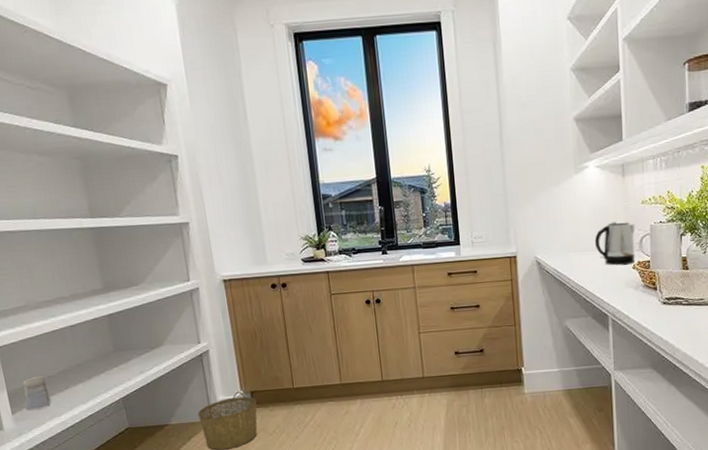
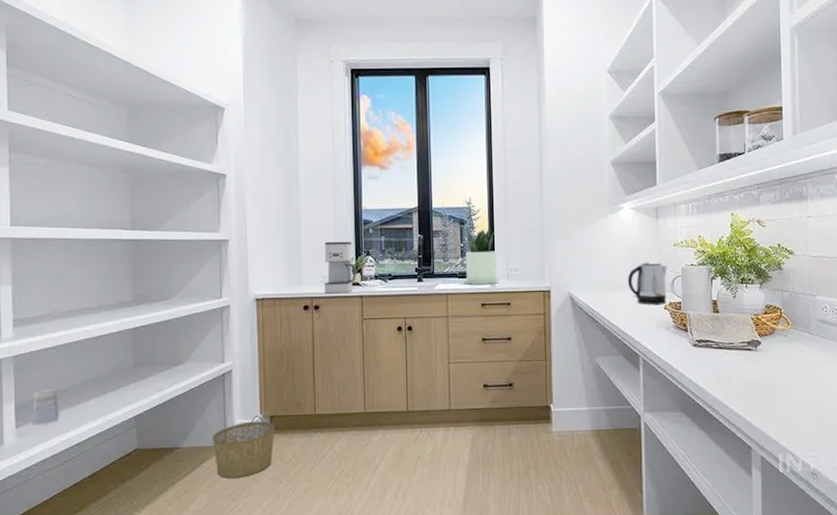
coffee maker: none [284,217,320,272] -> present [324,241,356,295]
planter: none [427,195,466,255] -> present [464,228,500,285]

